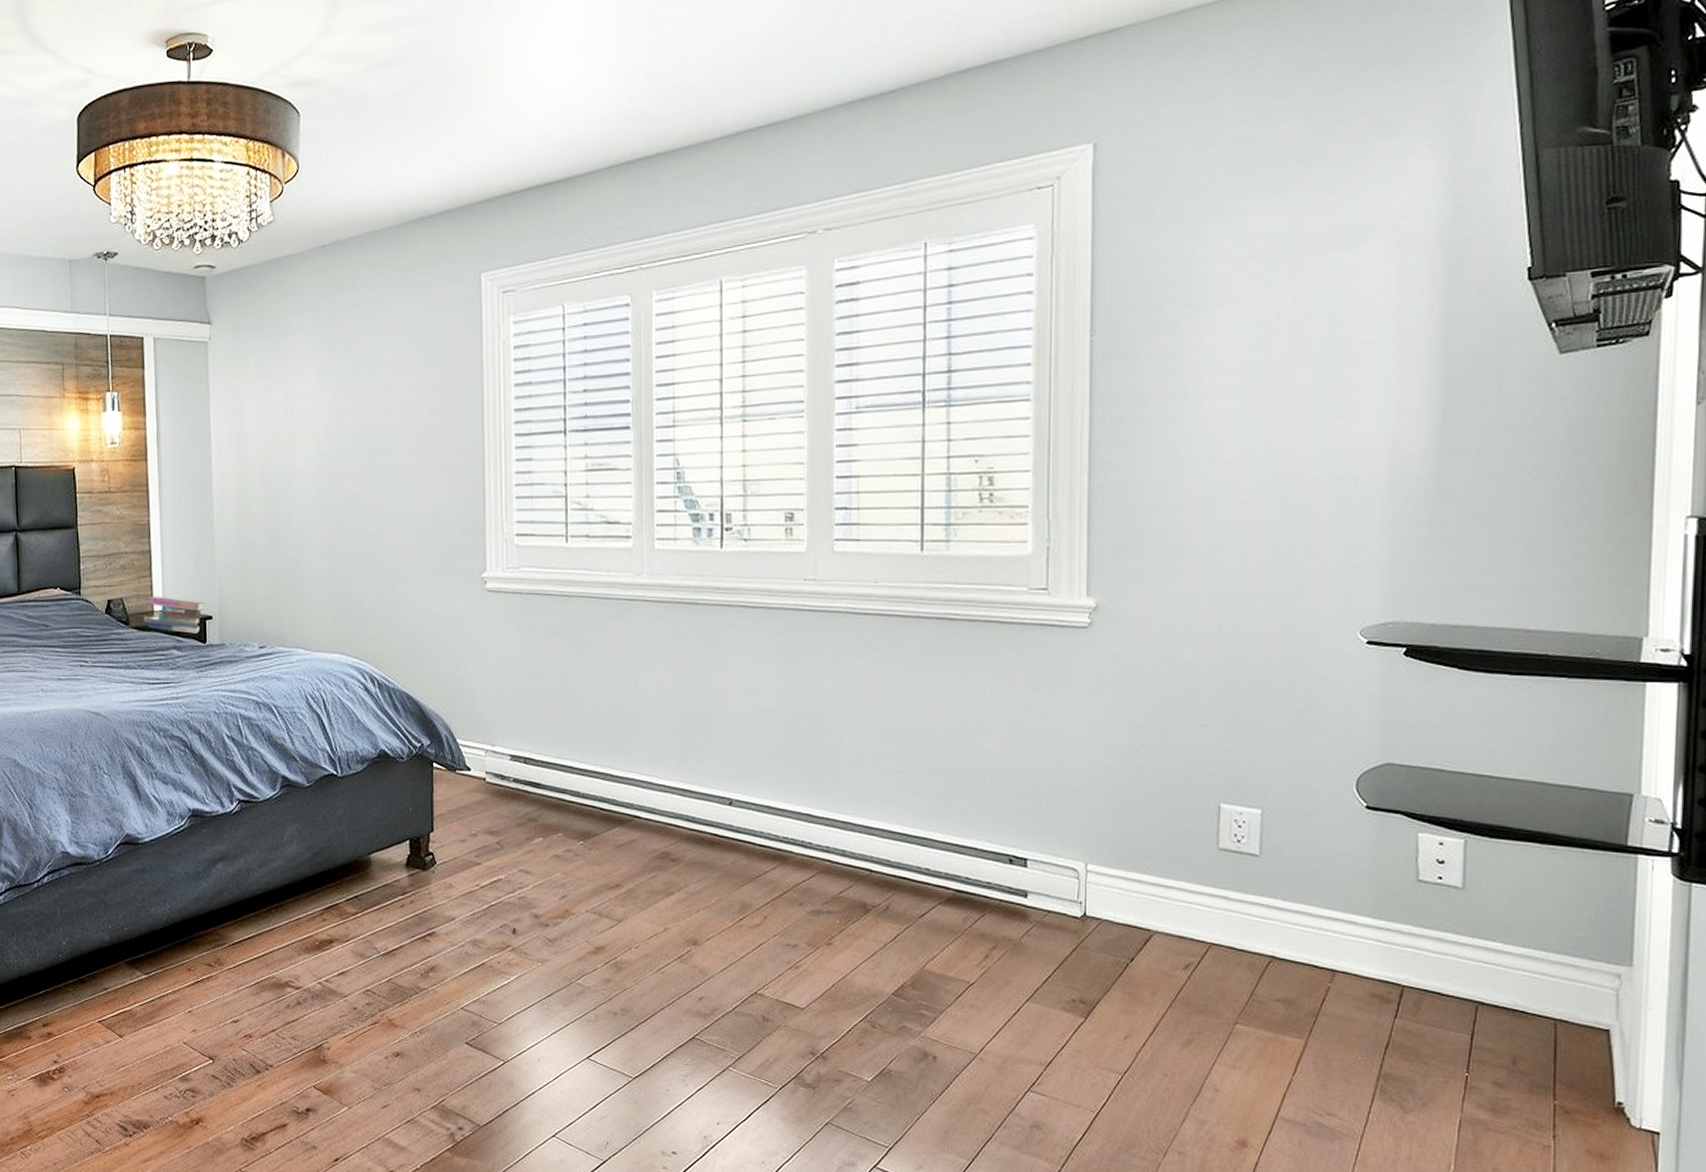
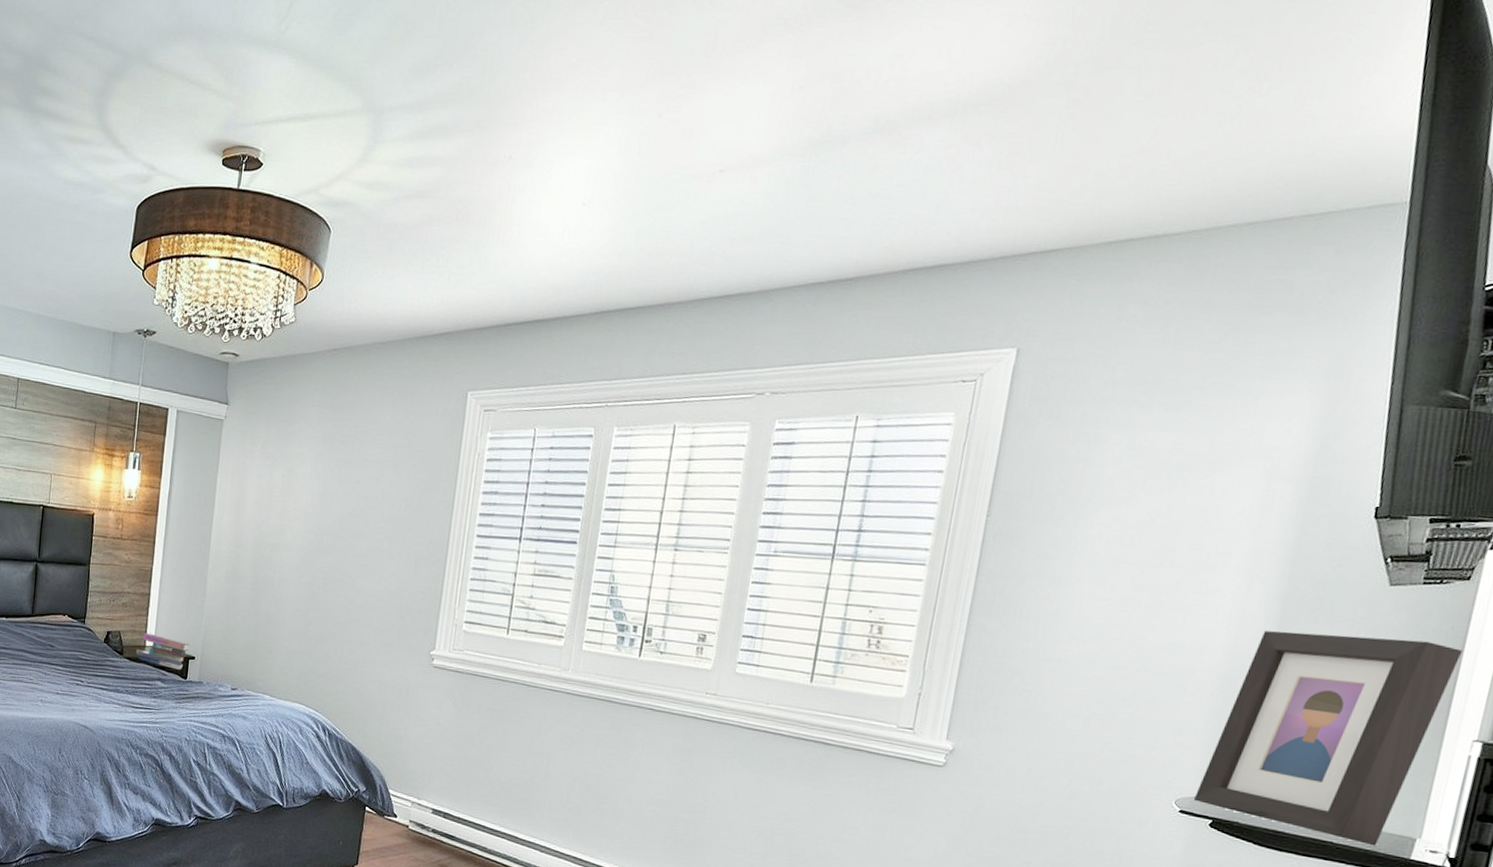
picture frame: none [1380,411,1656,653] -> present [1193,631,1463,846]

